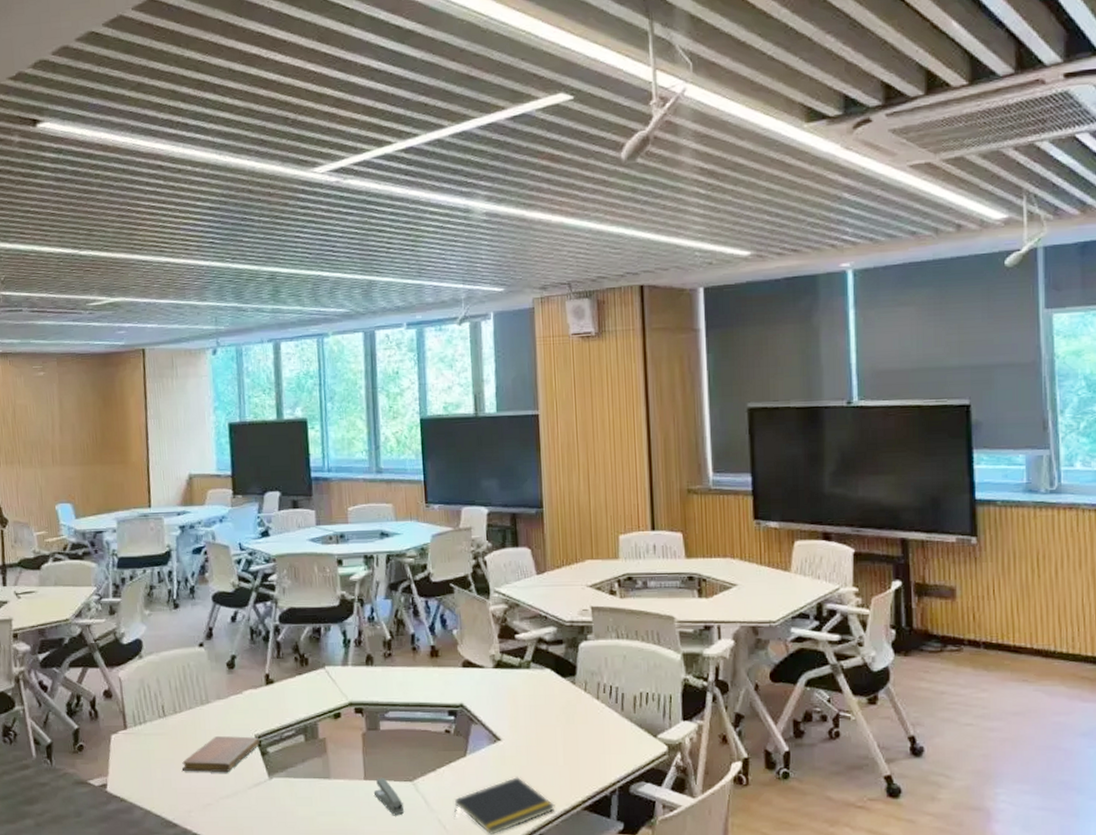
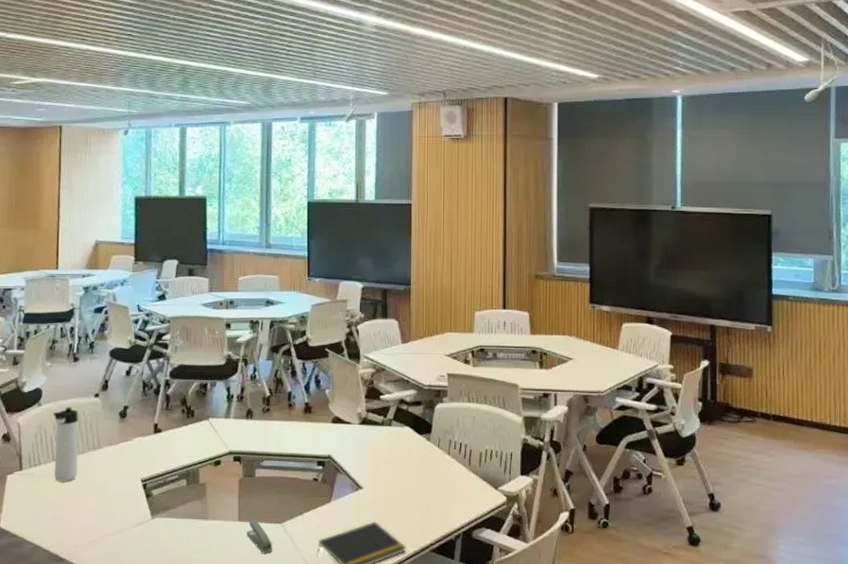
thermos bottle: none [156,658,187,741] -> present [53,407,79,482]
notebook: present [182,736,260,773] -> none [72,479,145,512]

